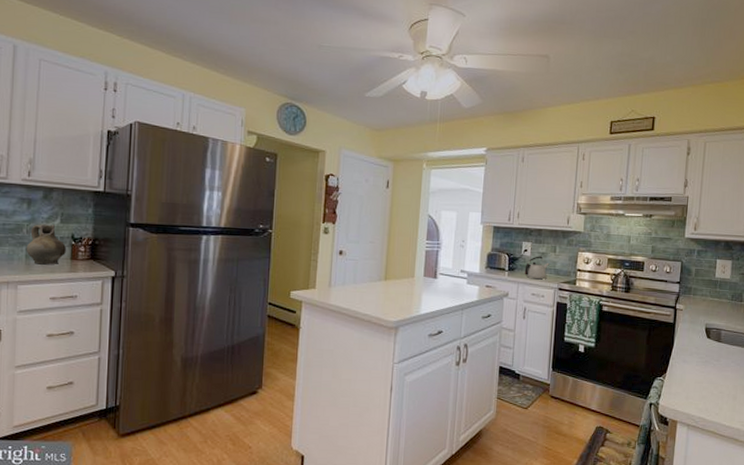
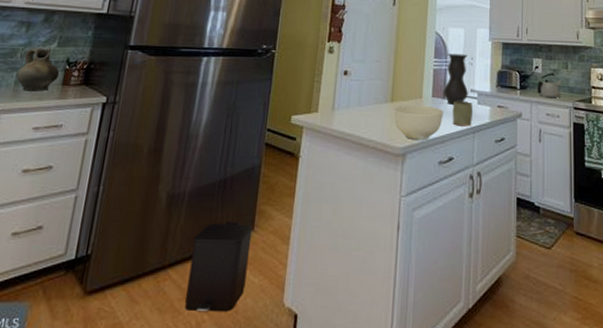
pedal bin: none [205,382,261,453] -> present [184,222,253,312]
bowl: none [387,283,434,315] -> present [394,104,443,140]
vase: none [434,235,459,284] -> present [443,53,468,105]
mug: none [442,280,463,304] -> present [452,101,474,126]

